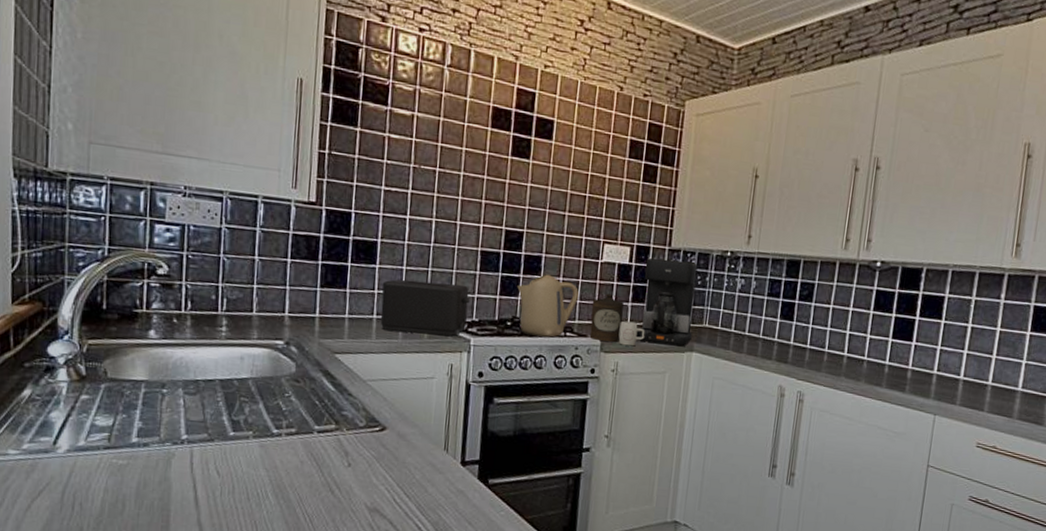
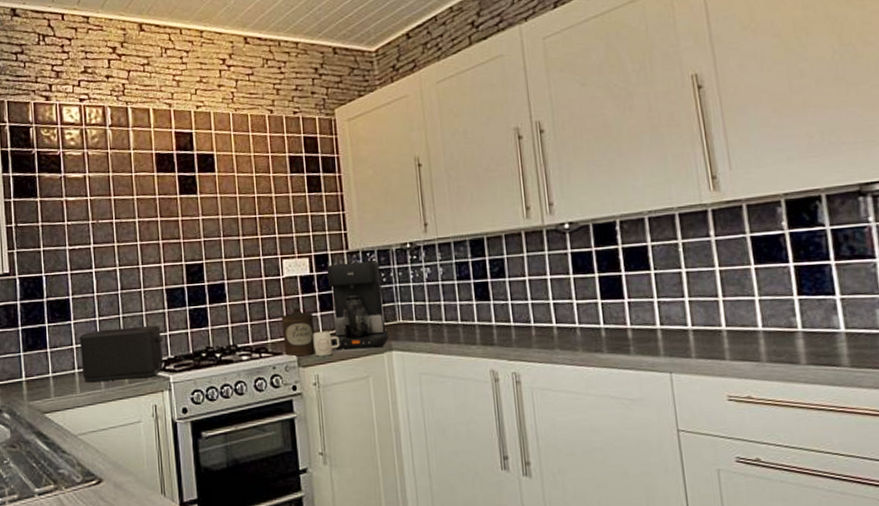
kettle: present [517,274,580,338] -> none [206,299,268,363]

